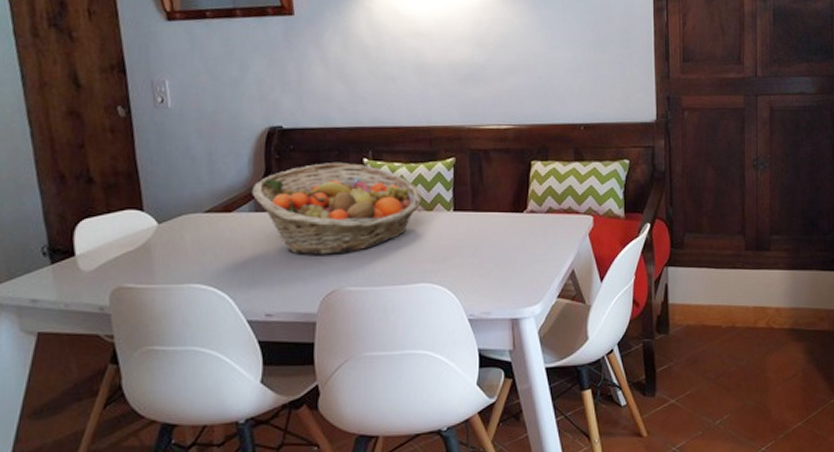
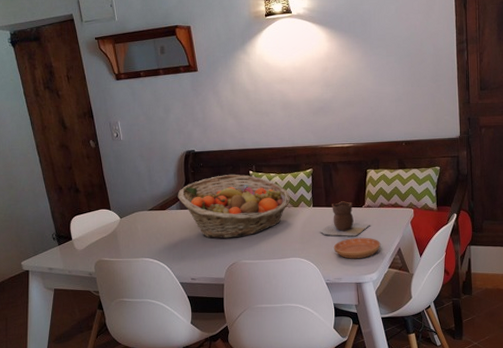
vase: none [462,204,534,253] -> present [320,201,370,236]
saucer: none [481,254,548,285] -> present [333,237,381,259]

